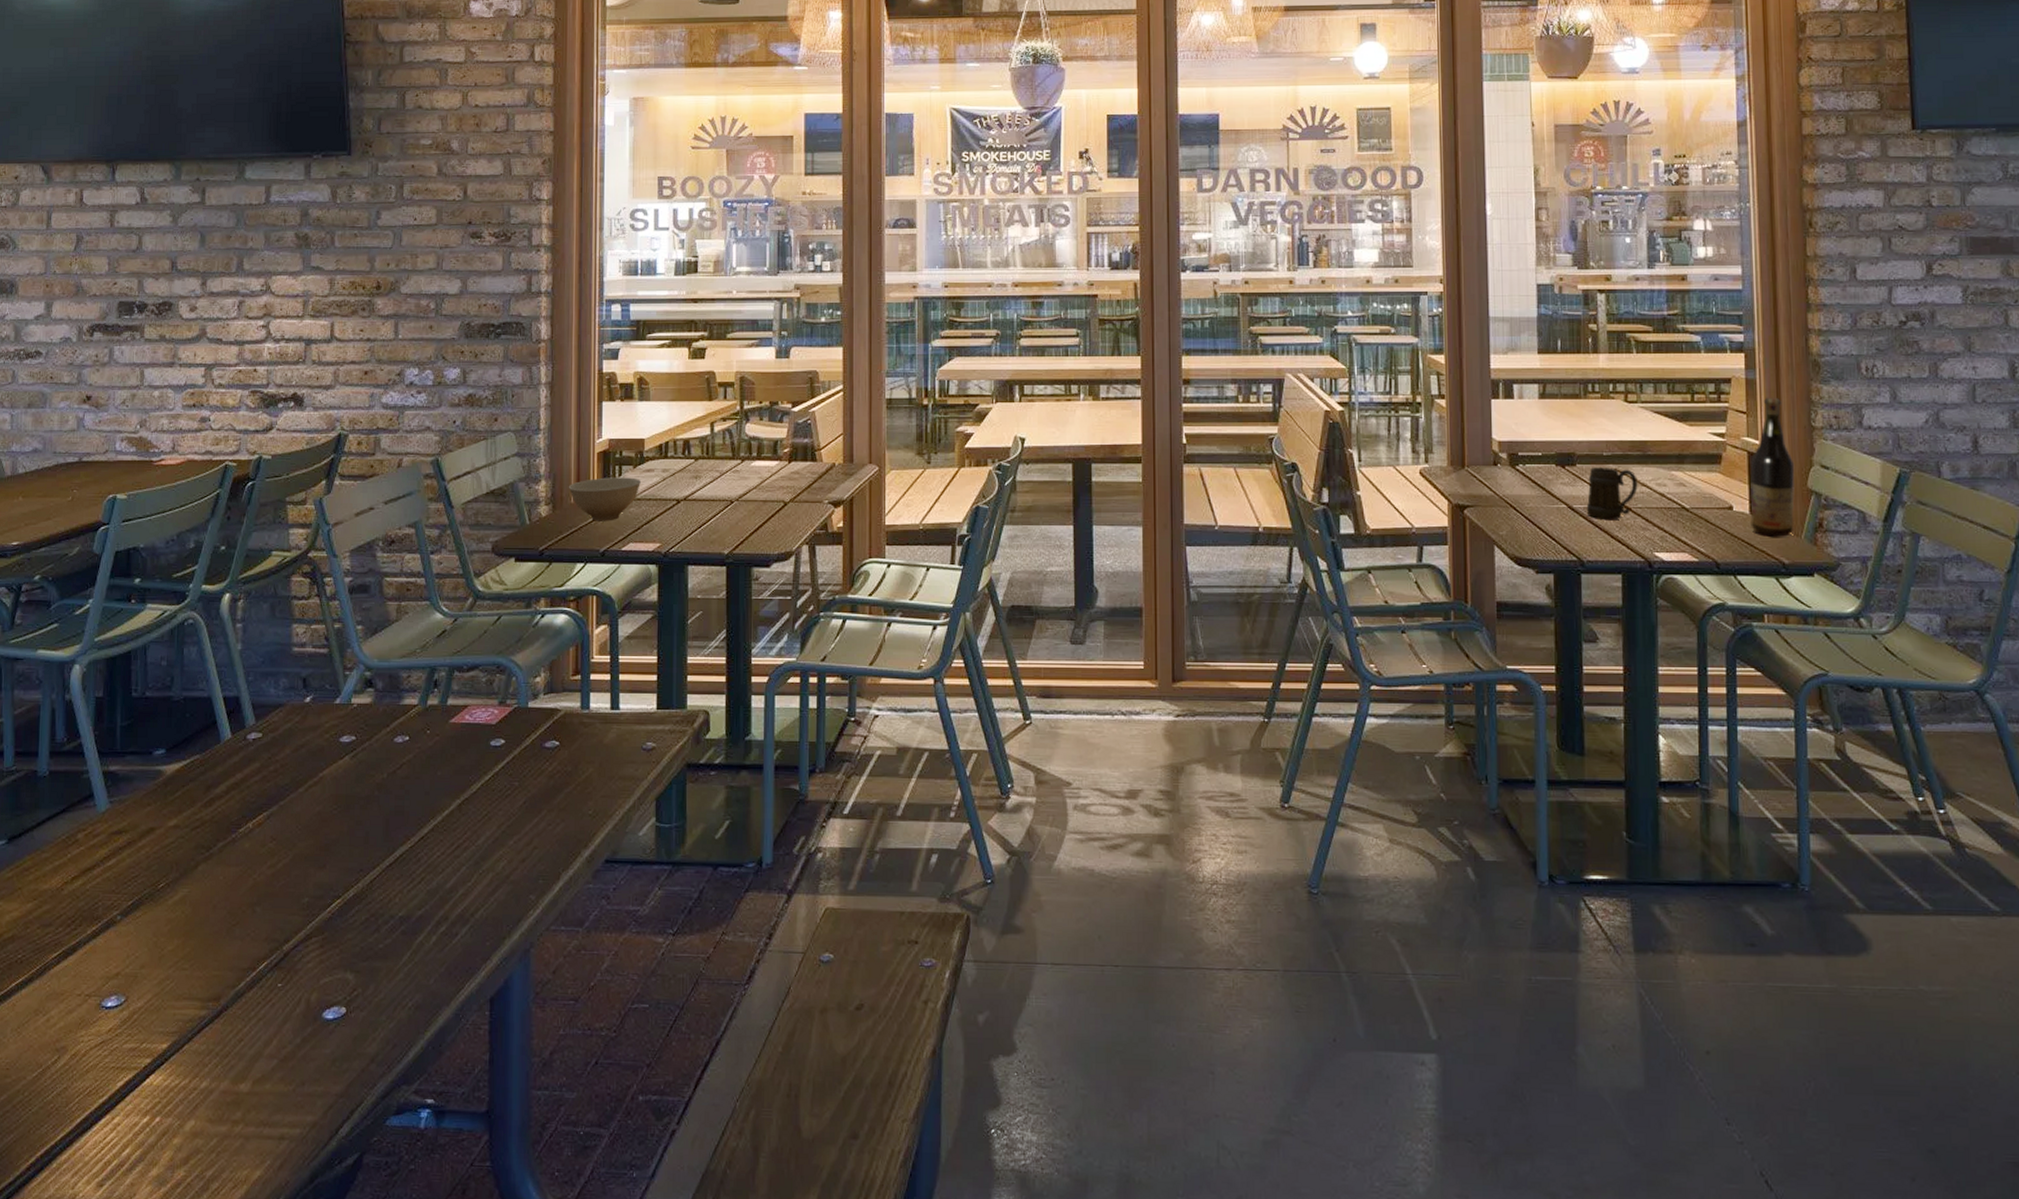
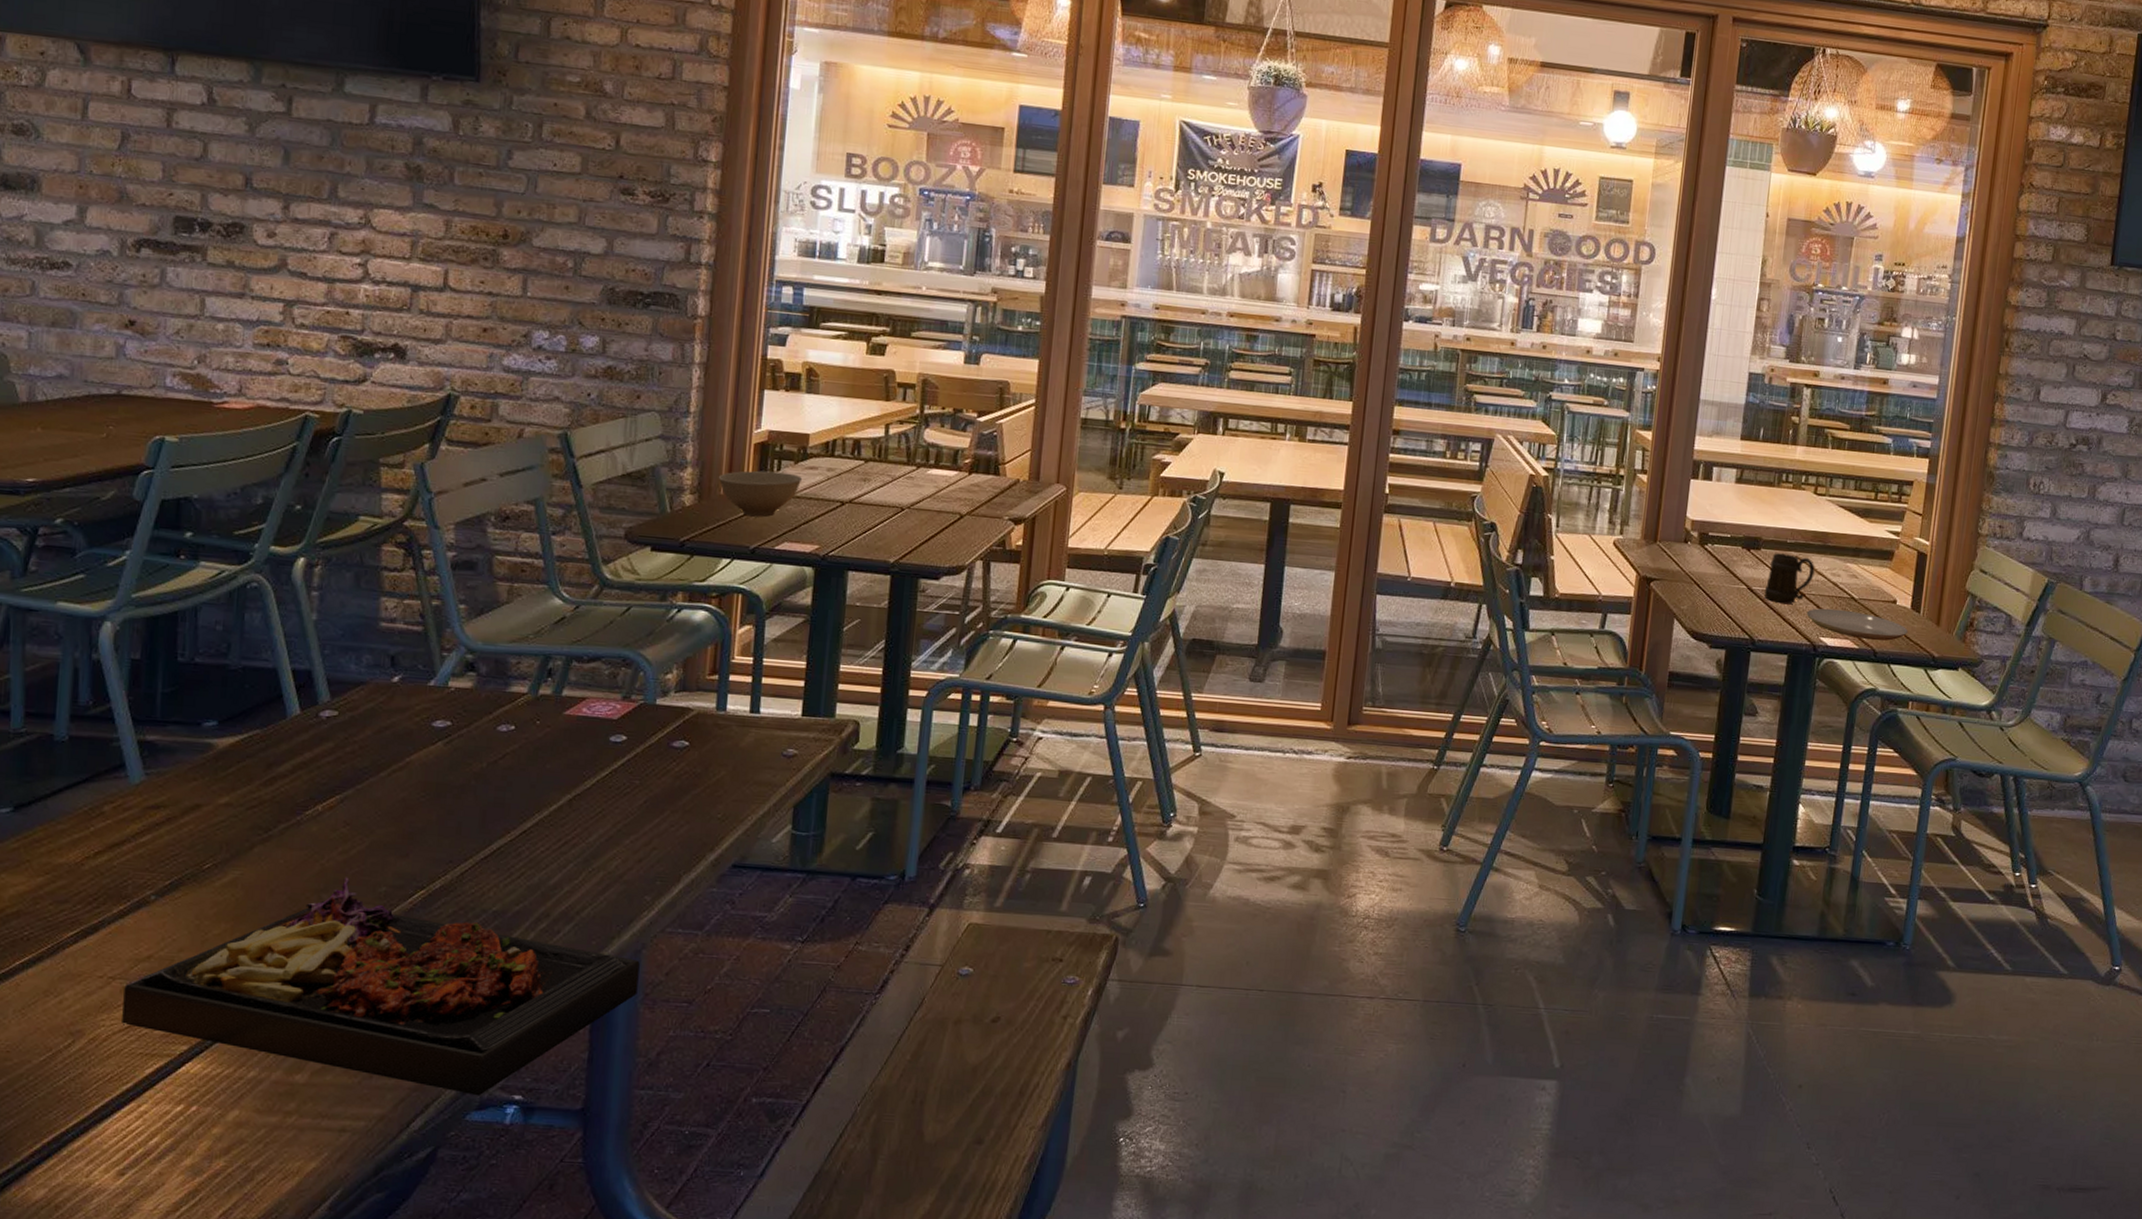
food platter: none [97,890,529,1101] -> present [122,877,640,1096]
plate: none [1635,521,1751,552] -> present [1806,608,1909,641]
wine bottle: present [1750,397,1795,537] -> none [1910,502,1958,632]

